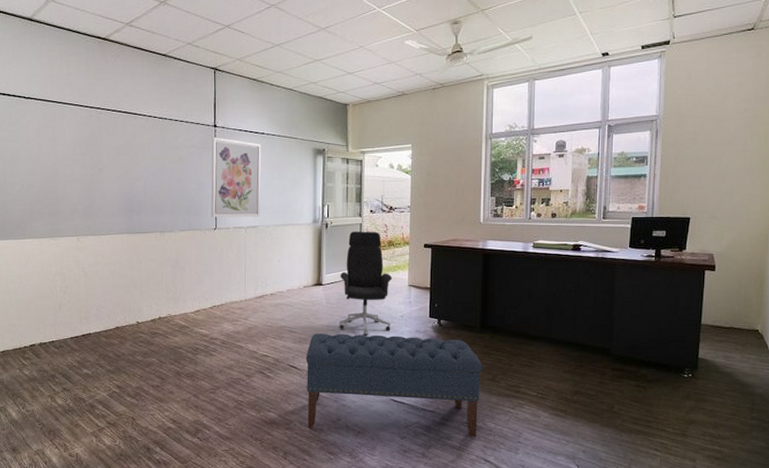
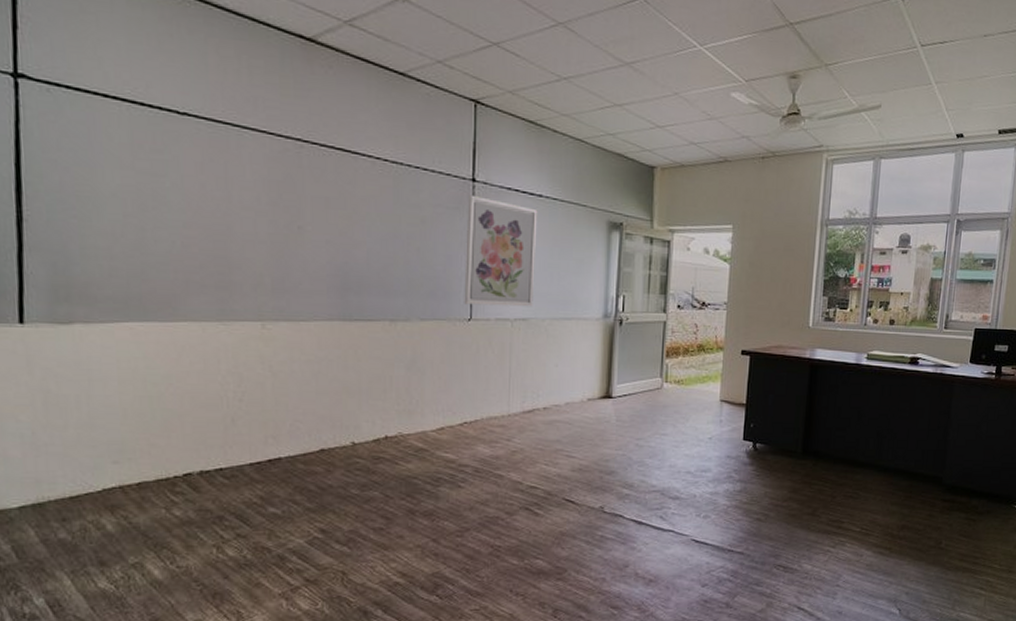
bench: present [305,333,483,437] -> none [585,459,802,581]
office chair: present [339,231,392,336] -> none [631,331,700,462]

